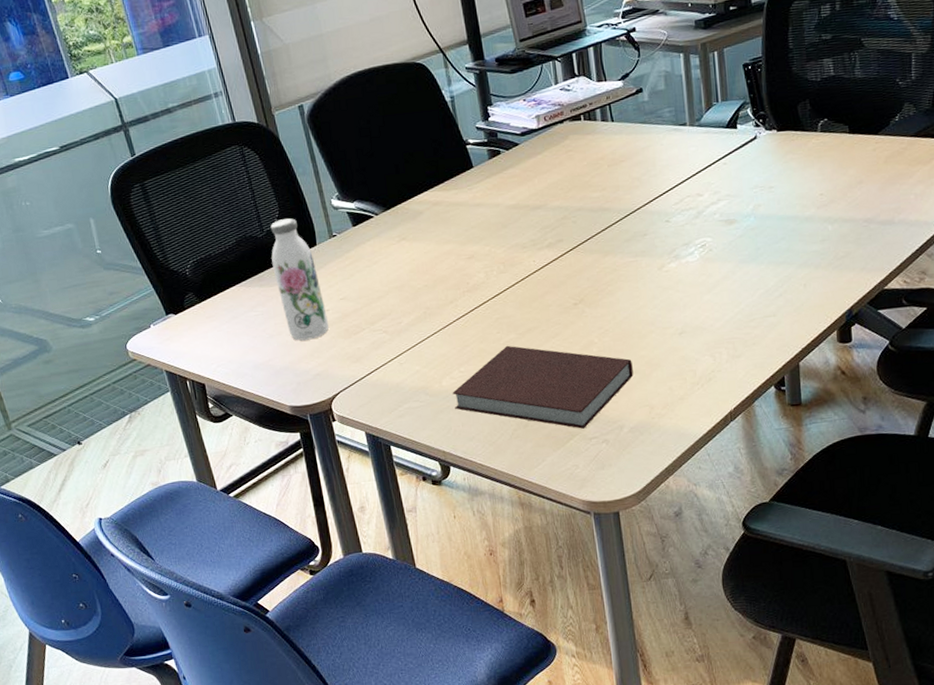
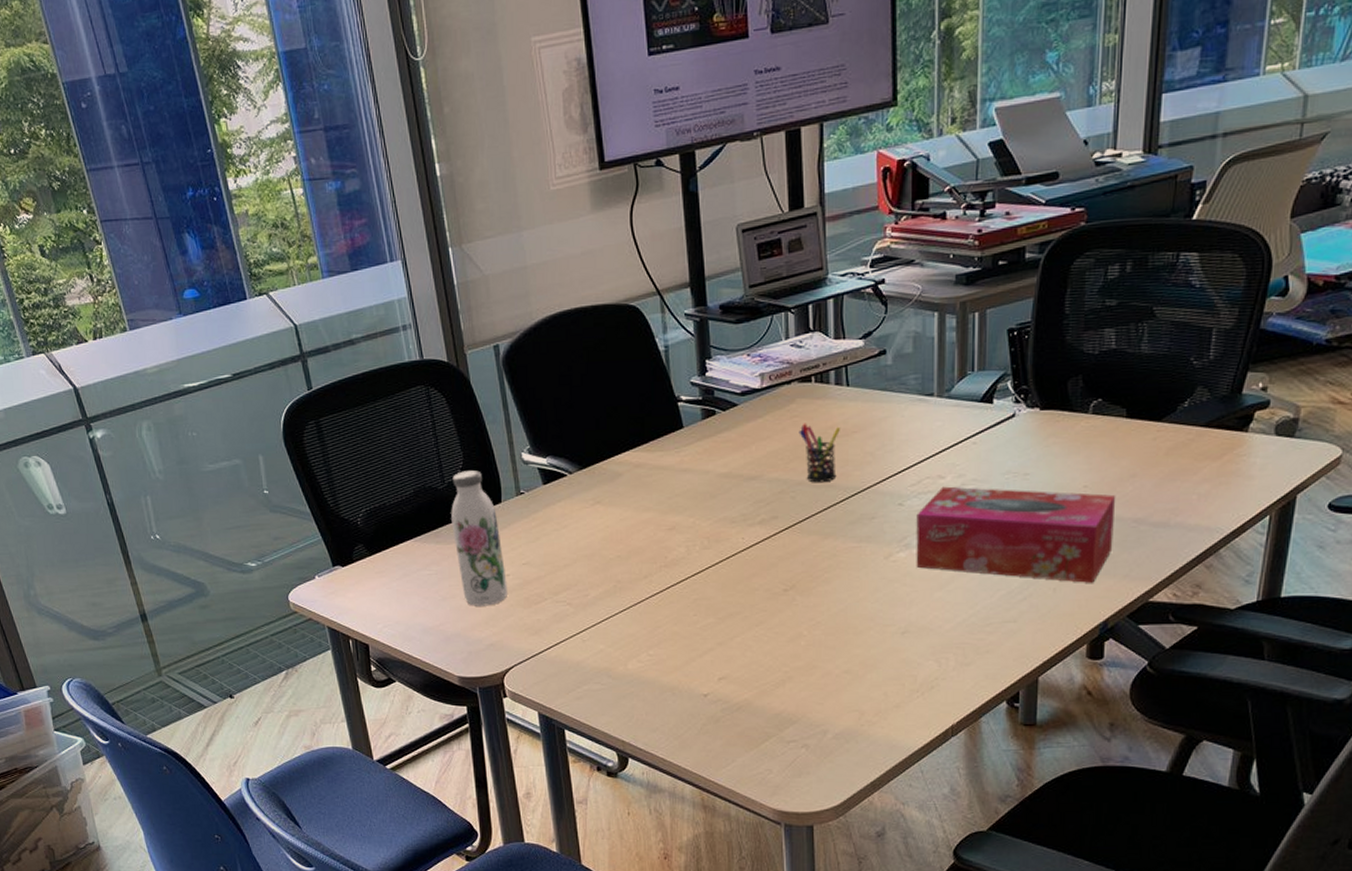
notebook: present [452,345,633,429] -> none [638,630,844,730]
pen holder: none [574,156,610,208] -> present [799,423,840,483]
tissue box: none [682,199,850,278] -> present [916,486,1116,583]

